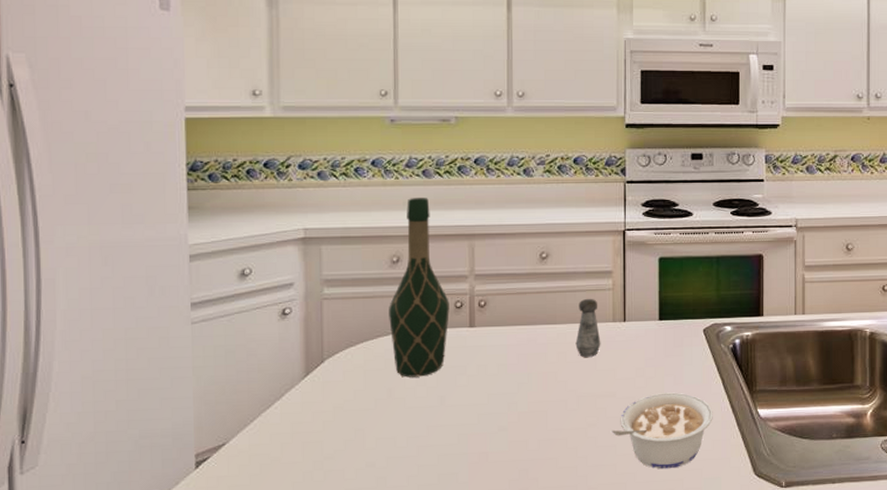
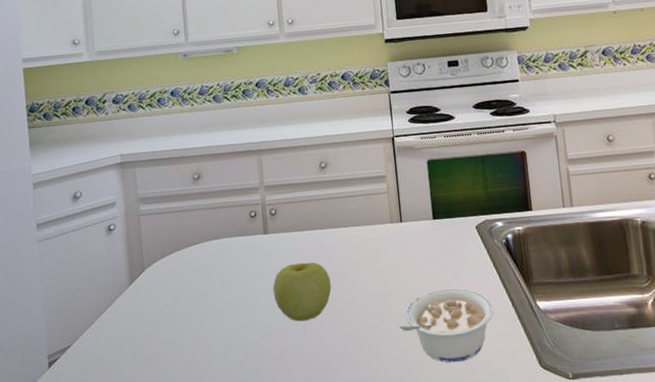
wine bottle: present [389,198,450,378] -> none [194,120,246,282]
apple: none [475,359,541,423] -> present [272,262,331,322]
salt shaker: present [575,298,601,357] -> none [358,202,382,257]

